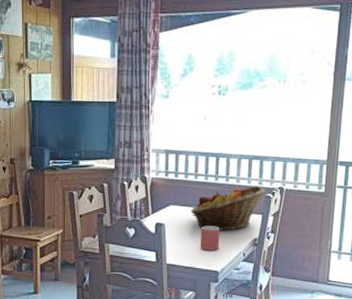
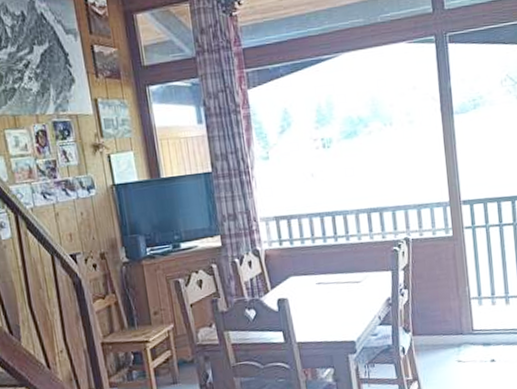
fruit basket: present [191,186,266,231] -> none [314,240,391,296]
mug: present [200,225,220,251] -> none [327,292,351,320]

